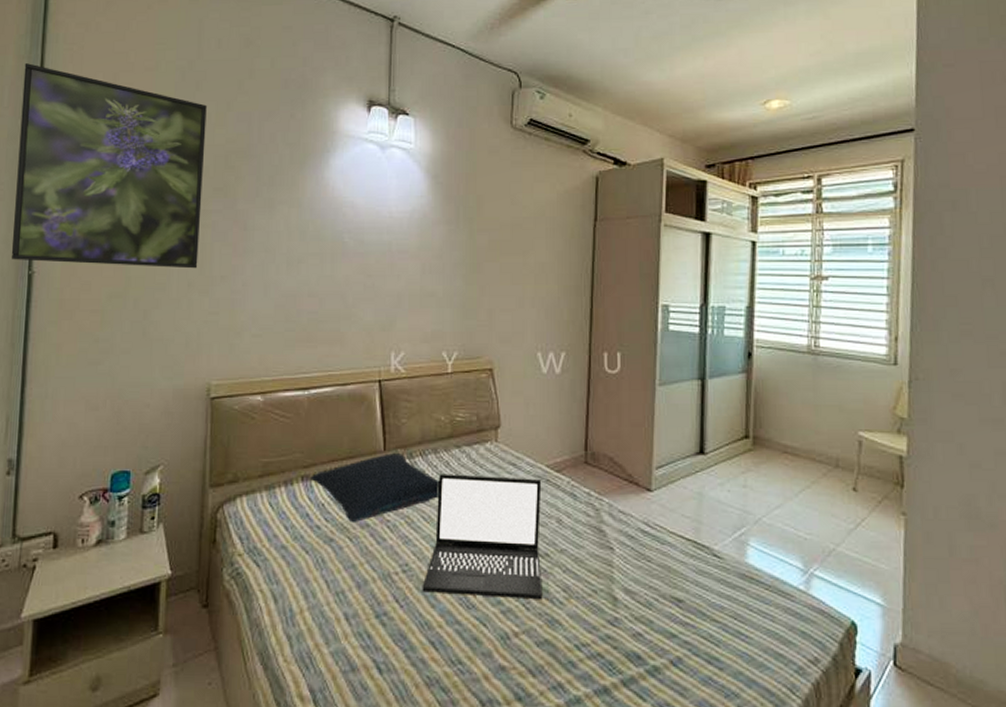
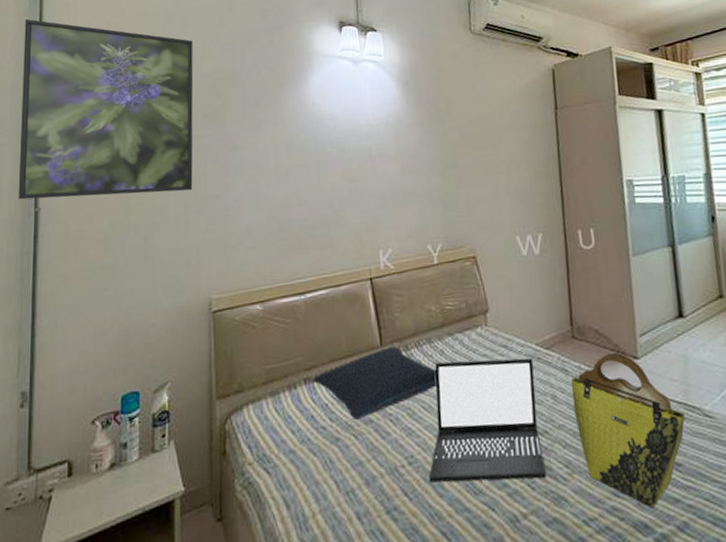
tote bag: none [578,482,693,640] -> present [570,352,686,508]

